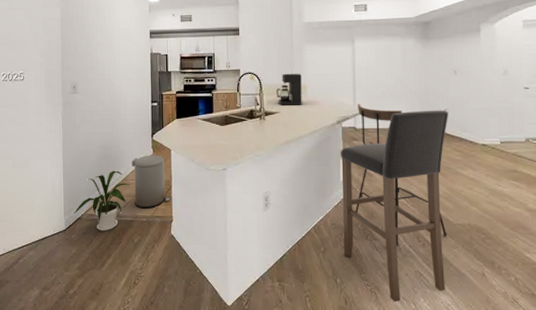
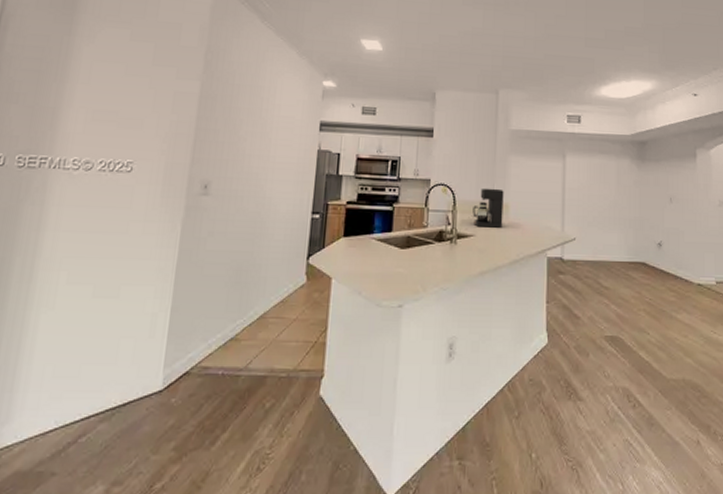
house plant: present [74,170,130,231] -> none [179,304,269,392]
pedal bin: present [132,154,170,209] -> none [272,283,324,359]
bar stool: present [340,110,448,302] -> none [541,241,663,482]
bar stool: present [355,104,447,245] -> none [558,230,660,407]

